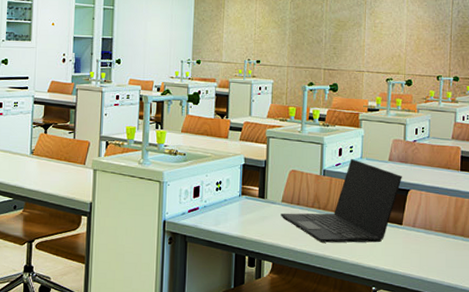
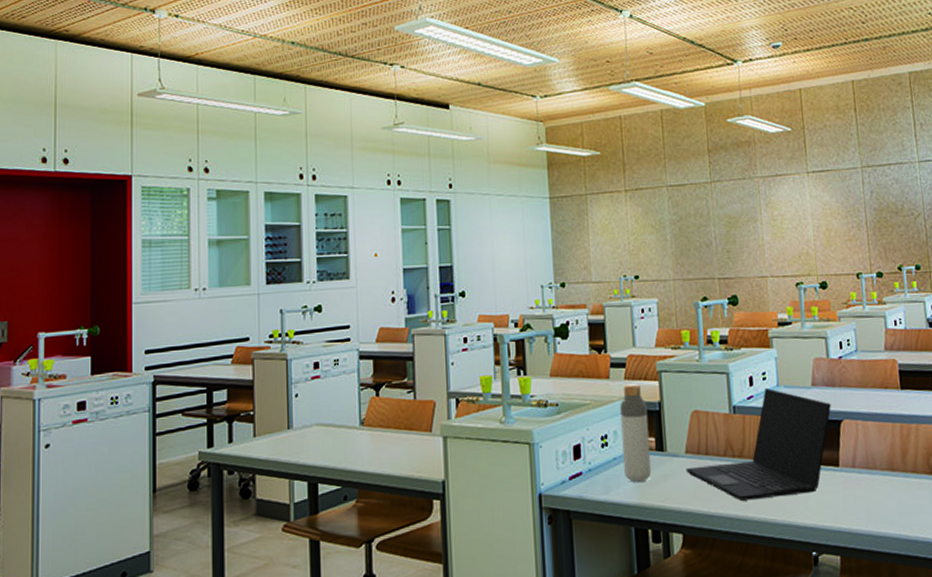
bottle: none [232,144,255,220] -> present [620,383,652,482]

